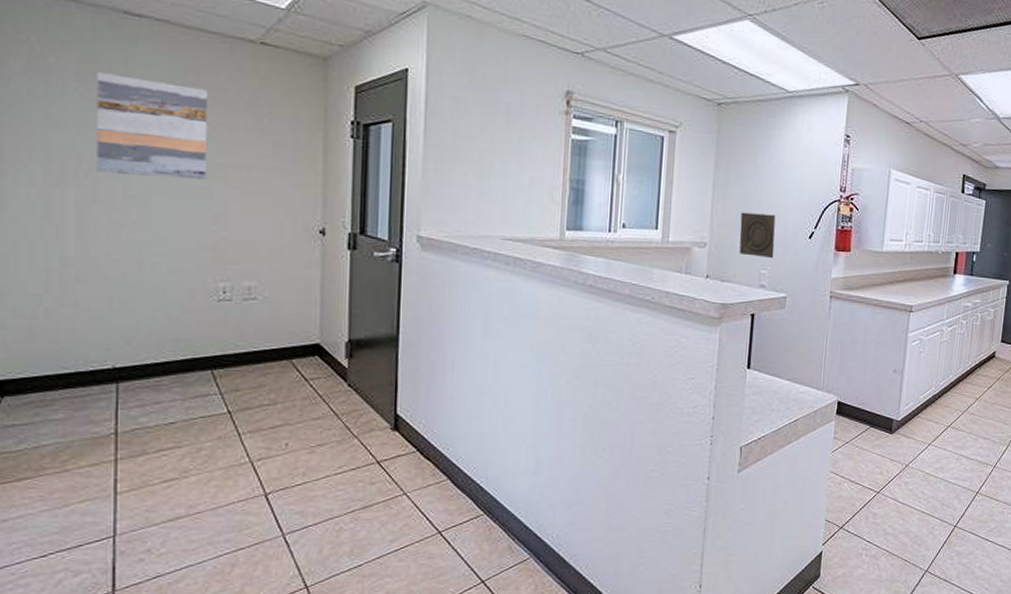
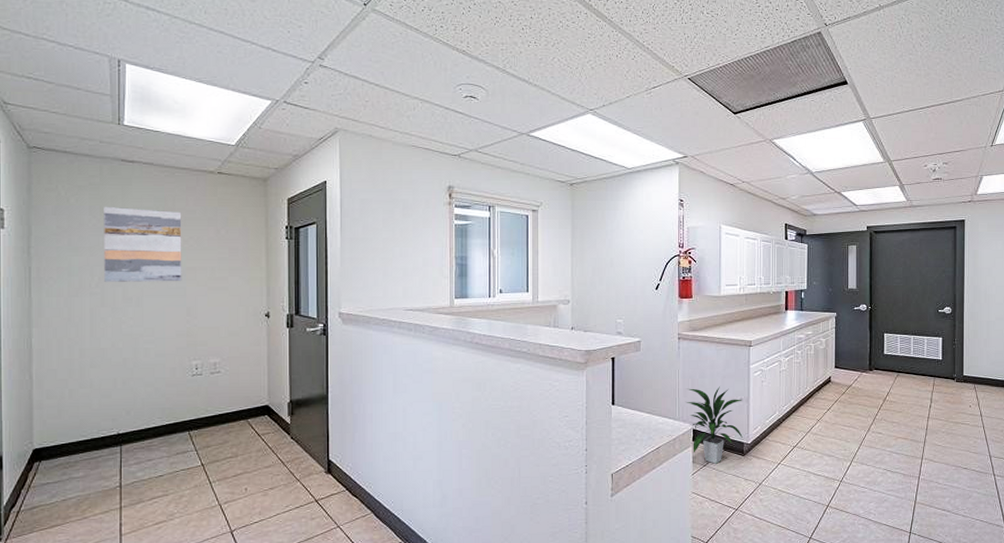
relief panel: present [739,212,776,259] -> none [596,272,627,309]
indoor plant: none [832,355,896,441] -> present [686,386,744,464]

